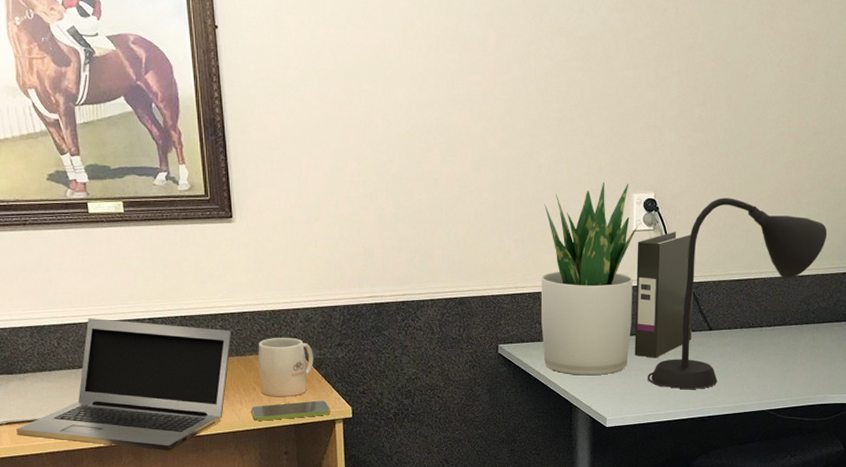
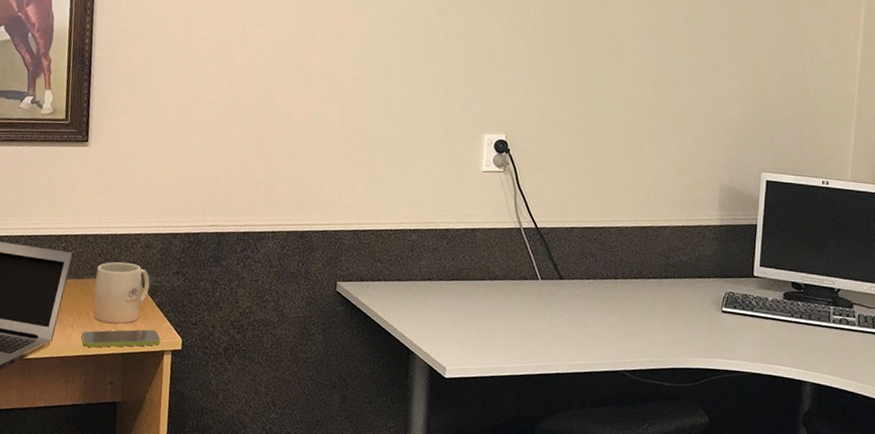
planter: present [540,181,638,376] -> none [382,121,487,321]
binder: present [634,232,694,358] -> none [478,174,545,306]
desk lamp: present [647,197,828,389] -> none [491,142,688,343]

